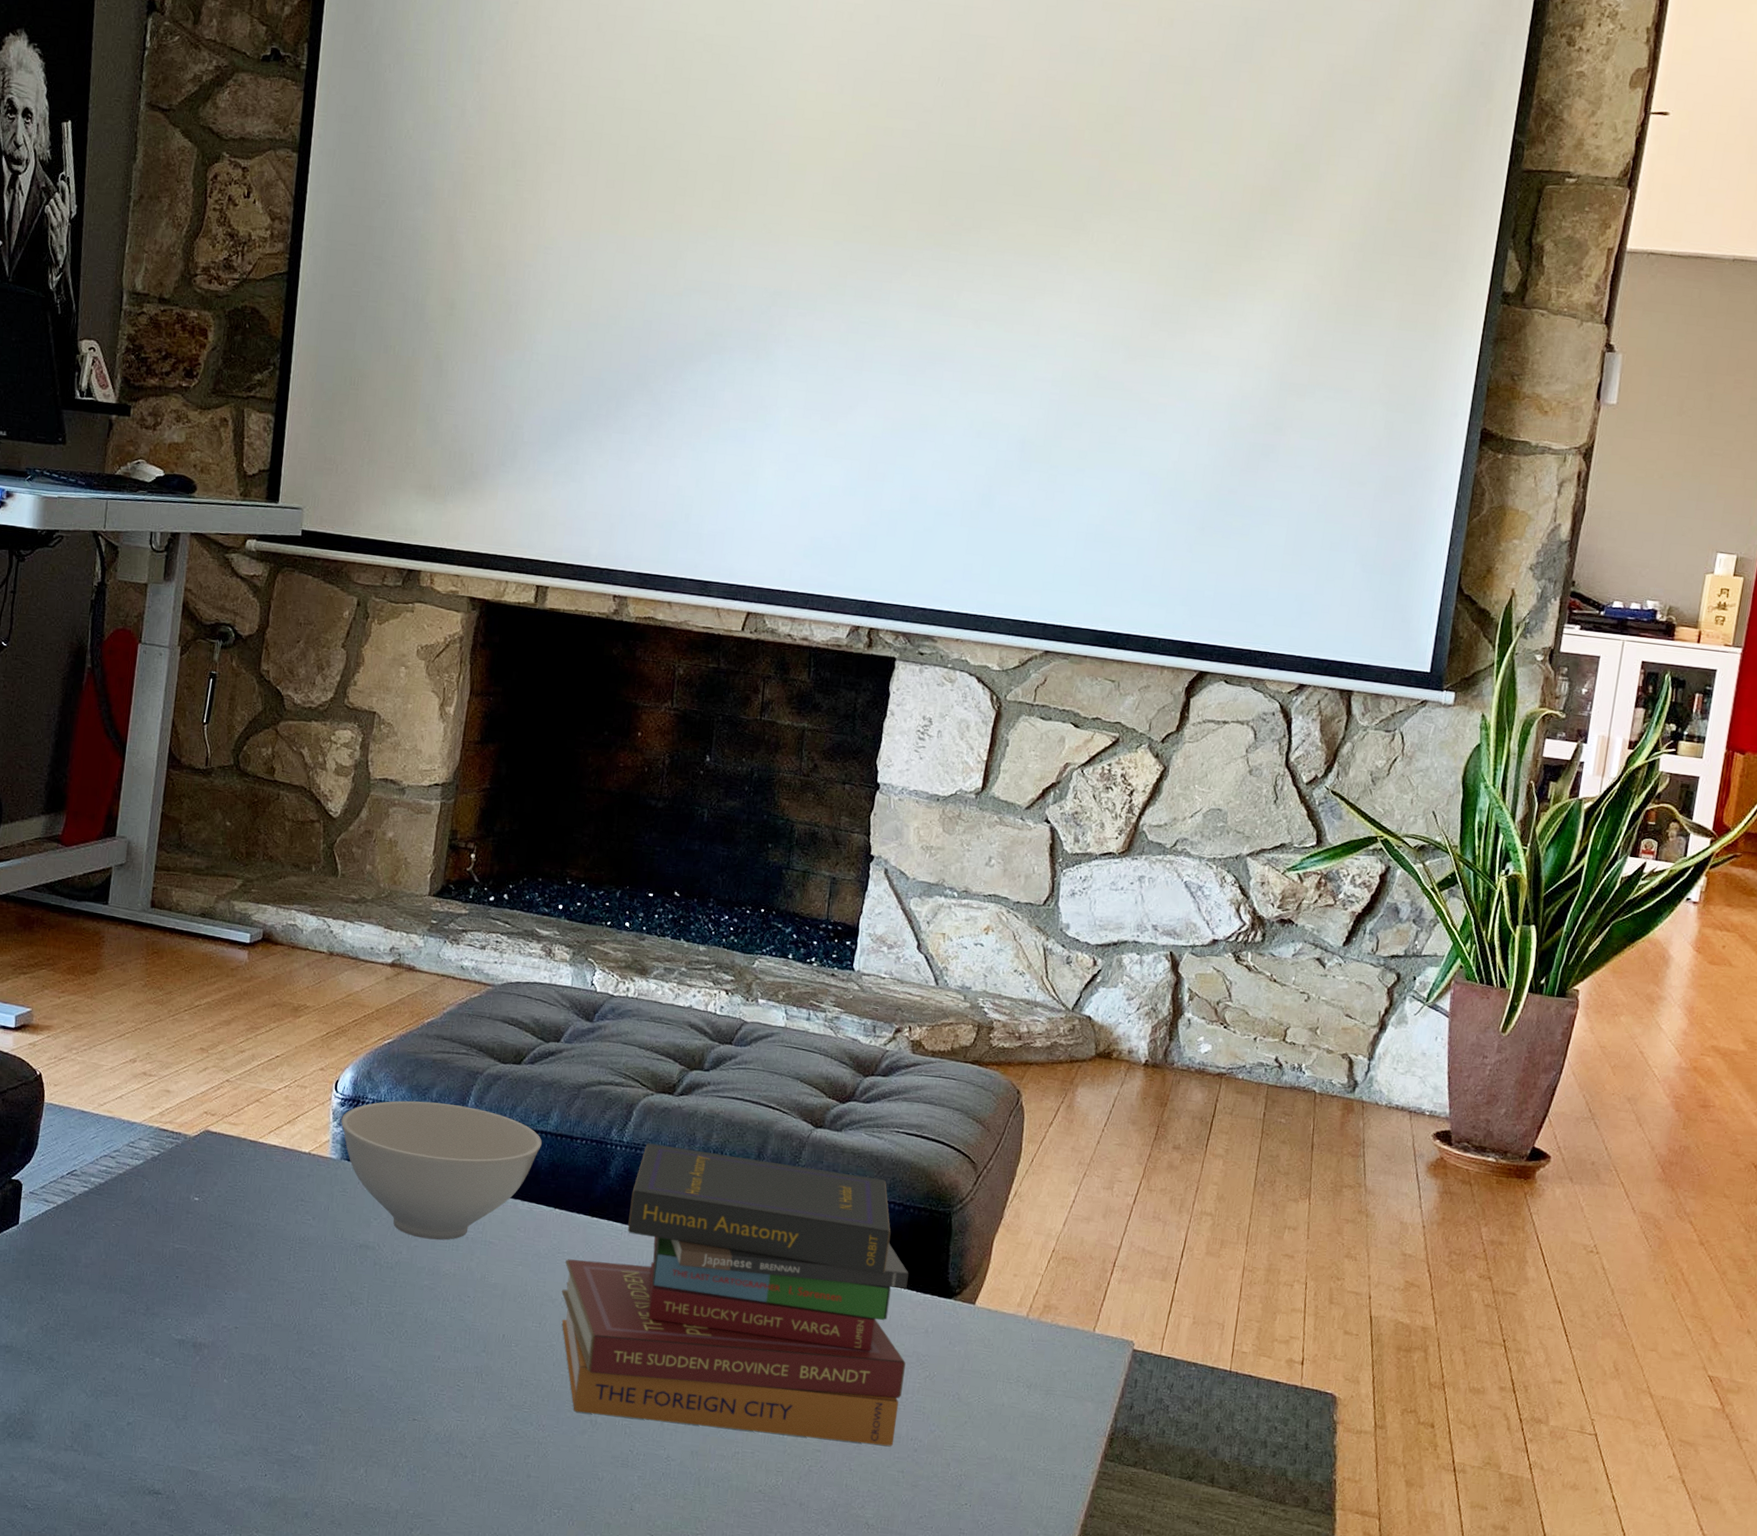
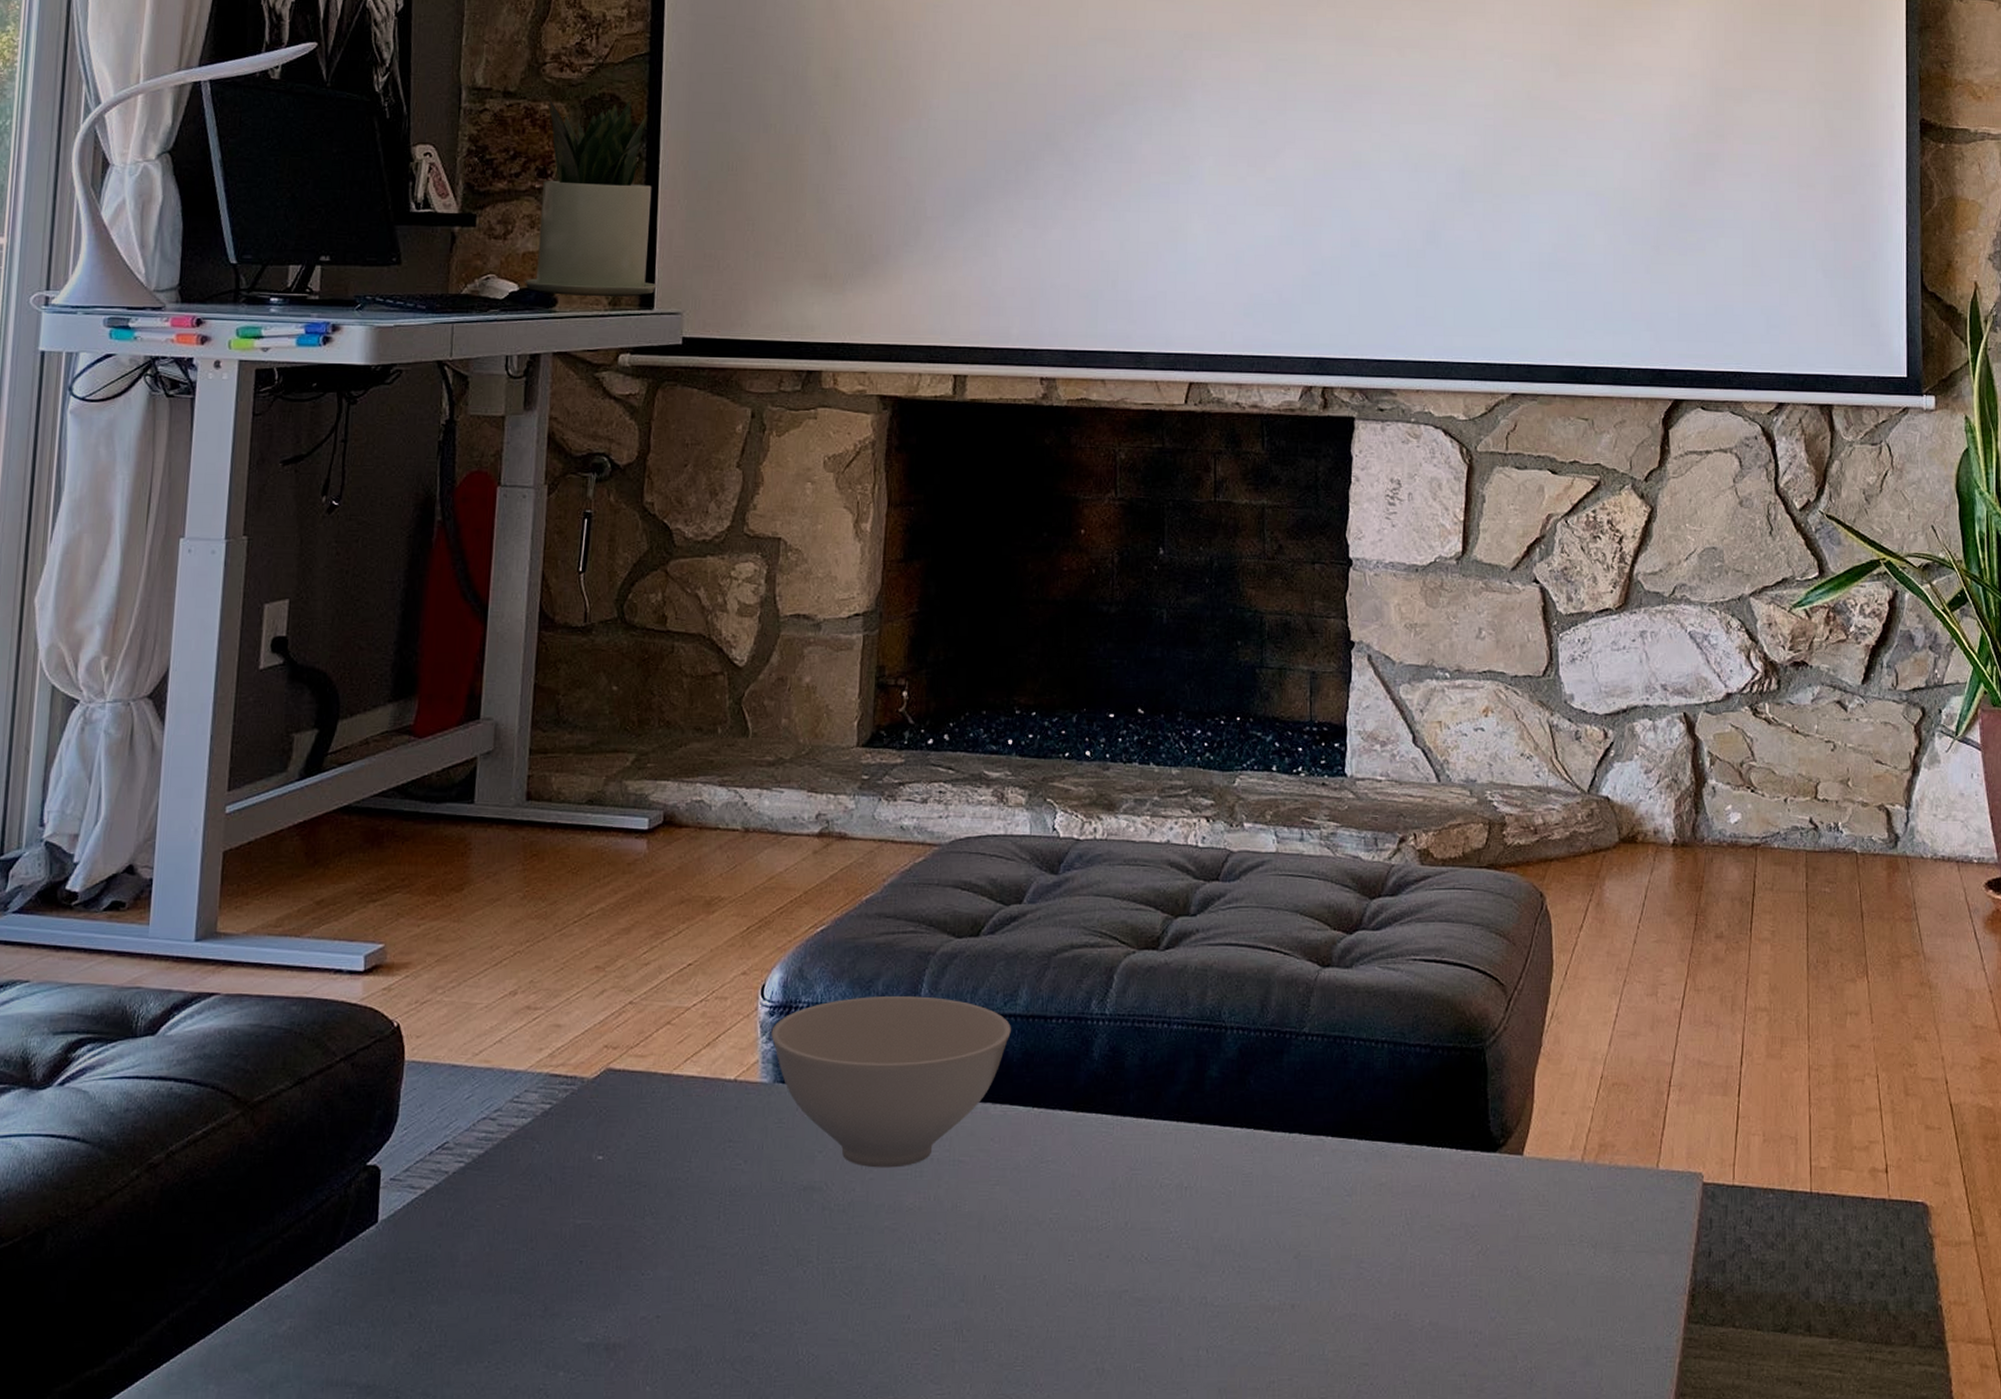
planter: none [168,308,284,491] -> present [523,99,657,297]
books: present [561,1143,909,1446] -> none [1049,1012,1454,1361]

